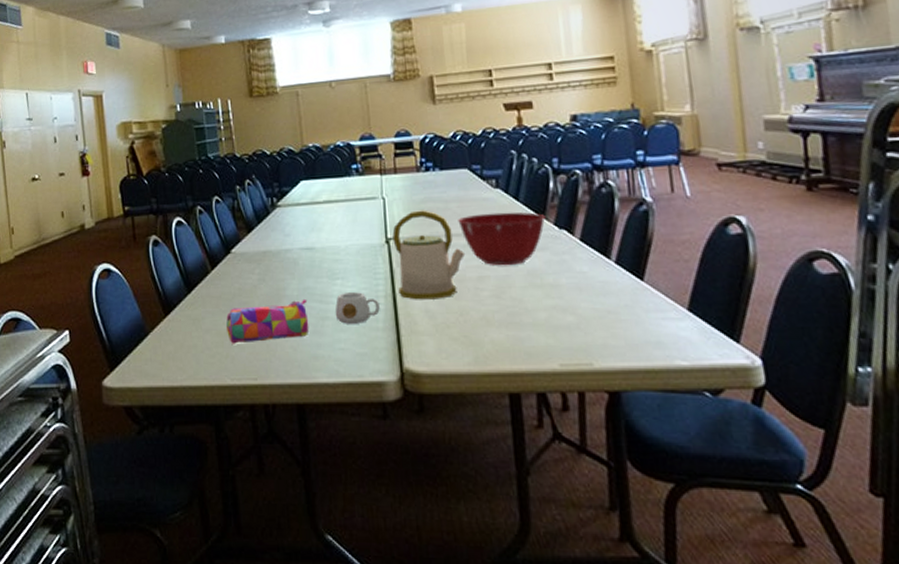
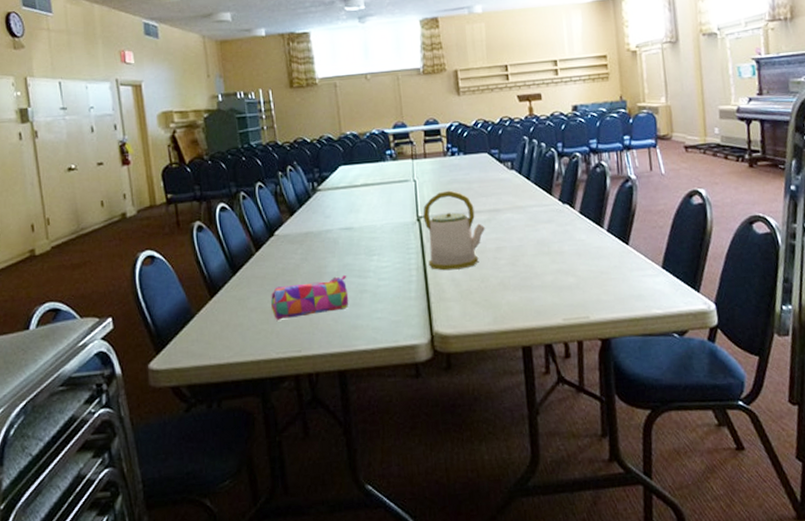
mug: present [335,292,380,324] -> none [372,266,412,296]
mixing bowl: present [458,212,546,266] -> none [479,190,552,237]

